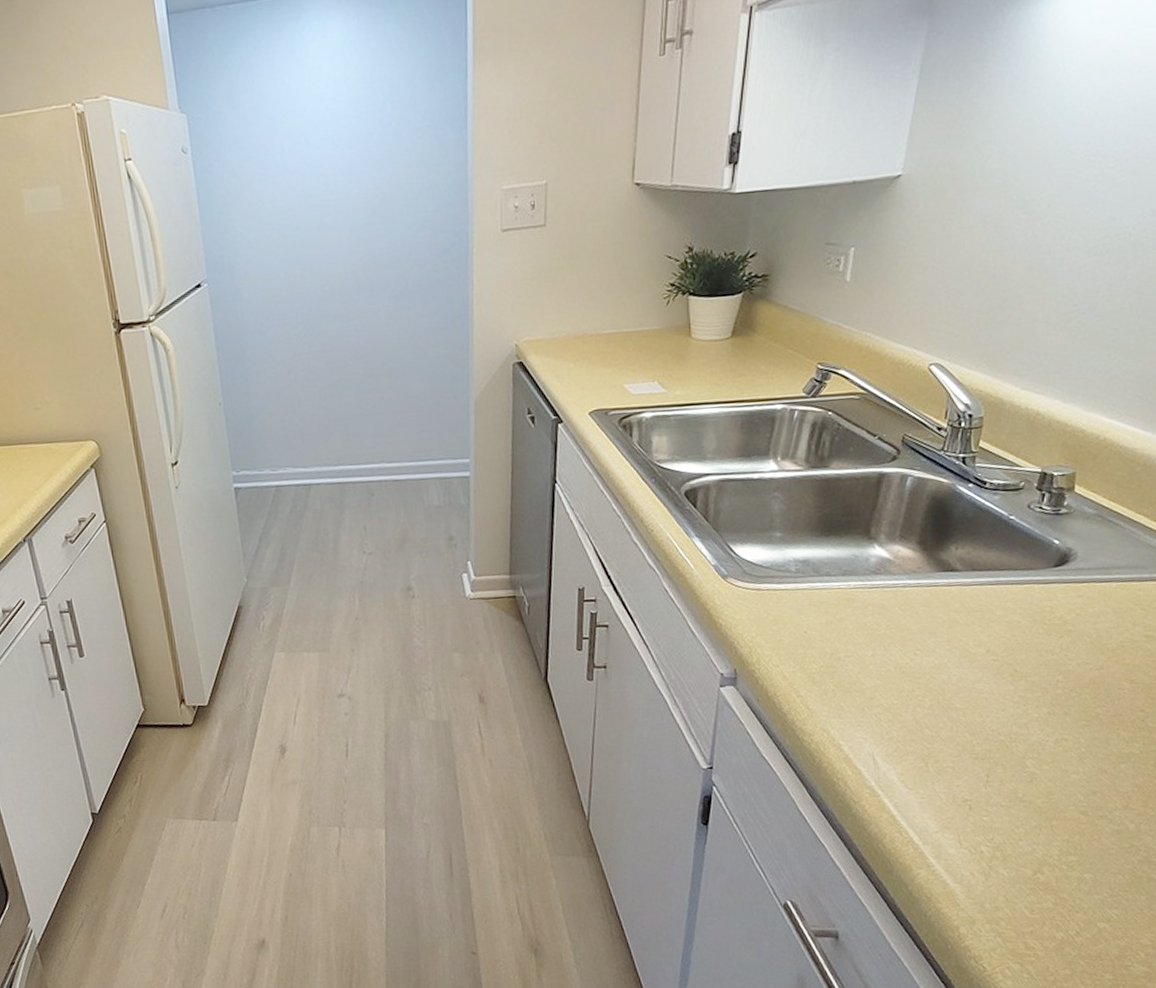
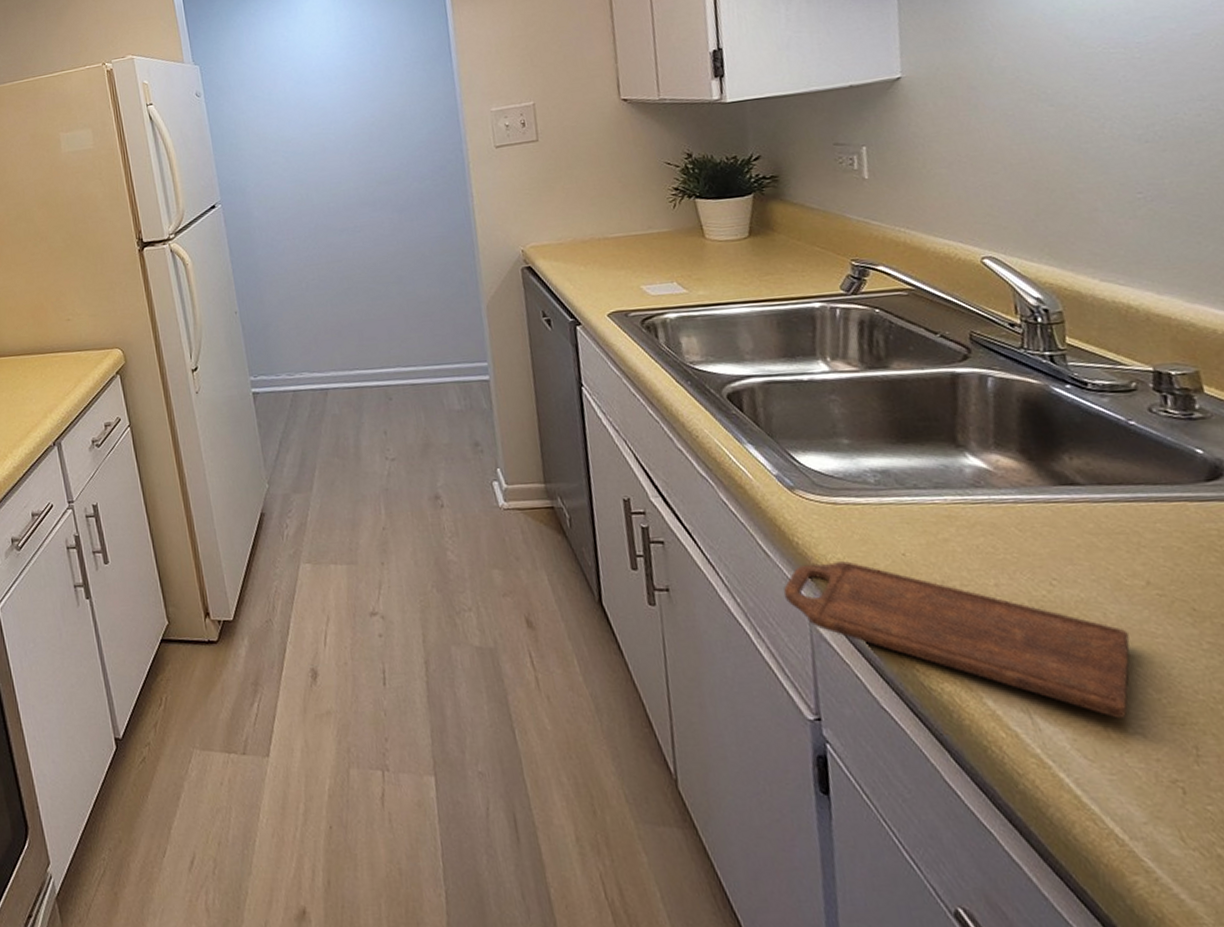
cutting board: none [701,639,962,757] -> present [783,561,1130,719]

